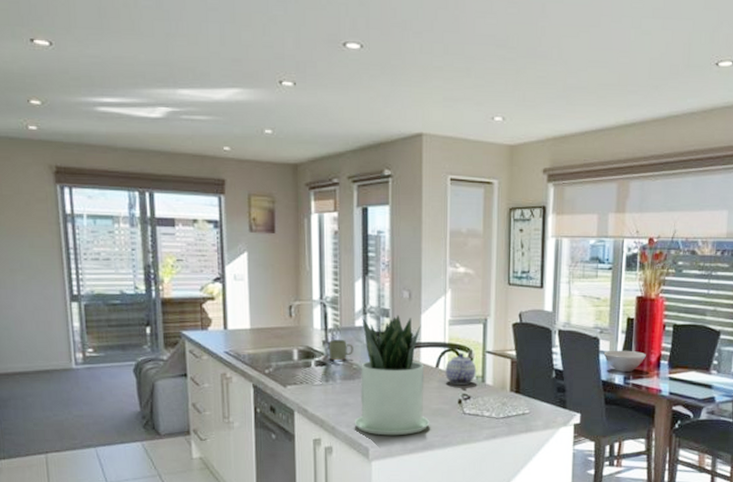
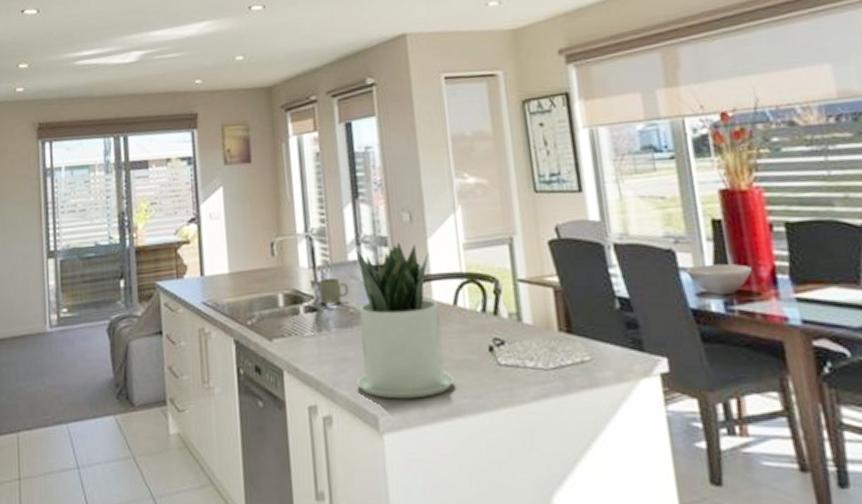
teapot: present [445,352,477,385] -> none [465,283,509,326]

